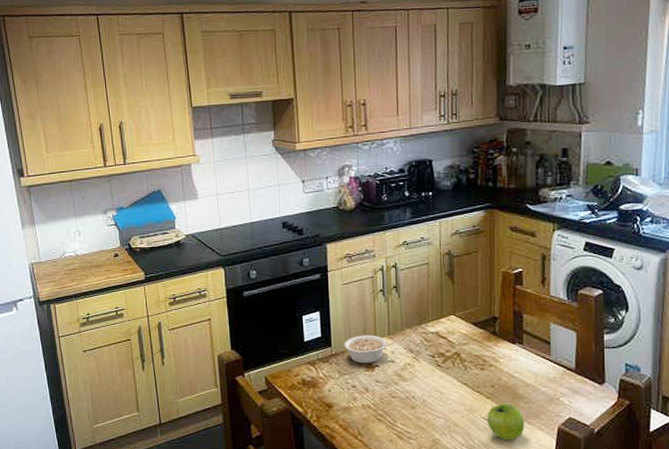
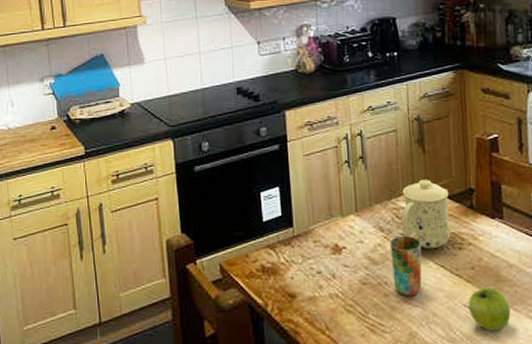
legume: present [344,335,395,364] -> none [307,212,364,246]
cup: none [418,356,447,409] -> present [389,235,422,297]
mug: none [429,307,474,369] -> present [401,179,450,249]

